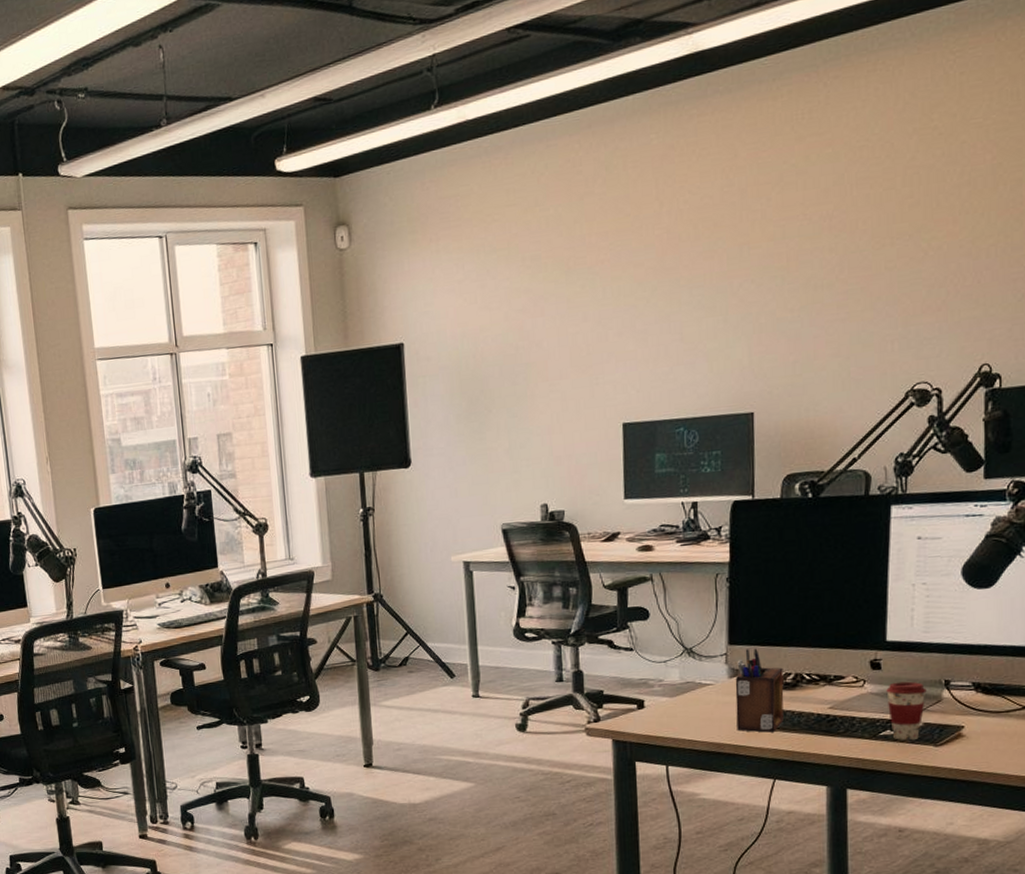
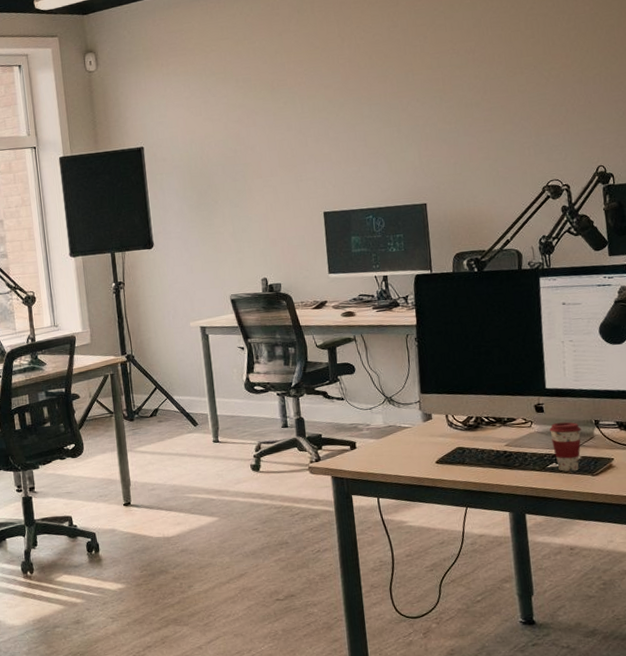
desk organizer: present [735,648,784,733] -> none [428,396,470,468]

